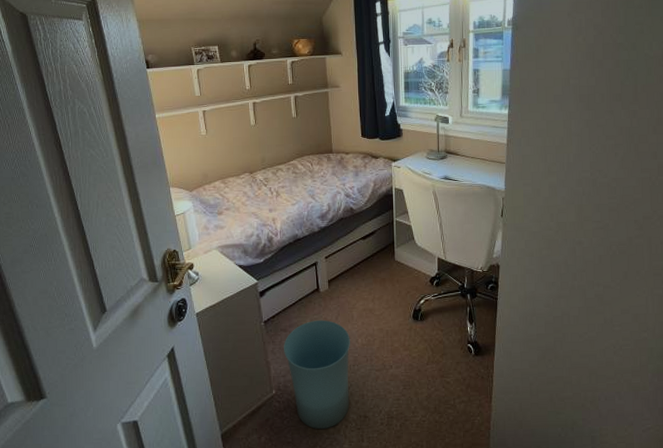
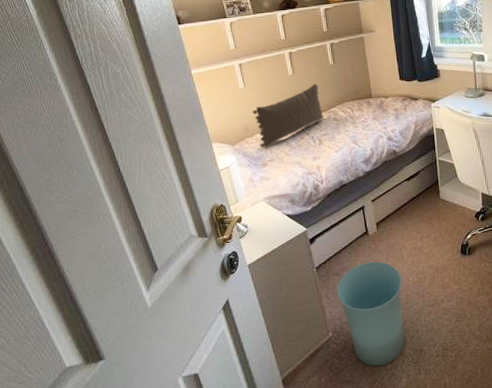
pillow: none [212,135,283,196] -> present [252,83,324,148]

